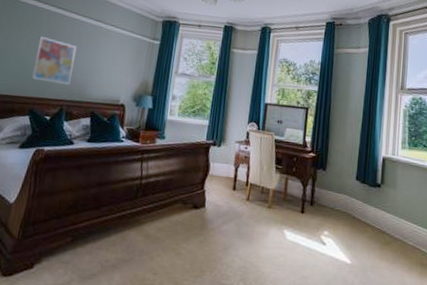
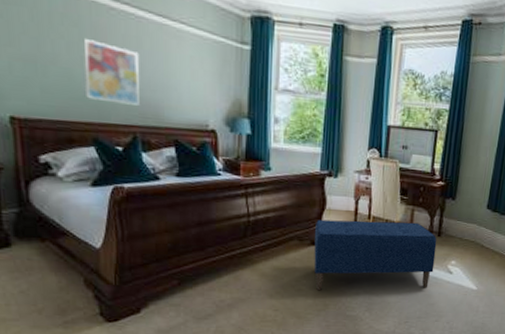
bench: none [194,184,310,259] -> present [314,219,437,290]

